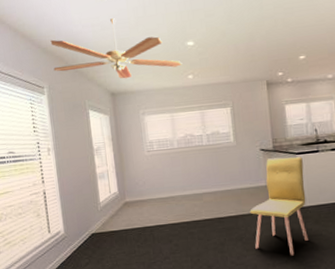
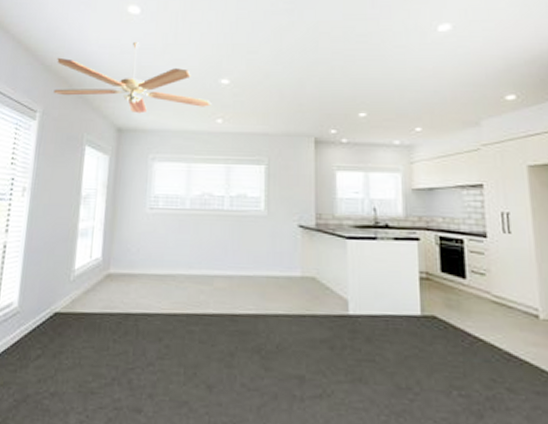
chair: present [250,157,308,256] -> none [275,239,355,388]

